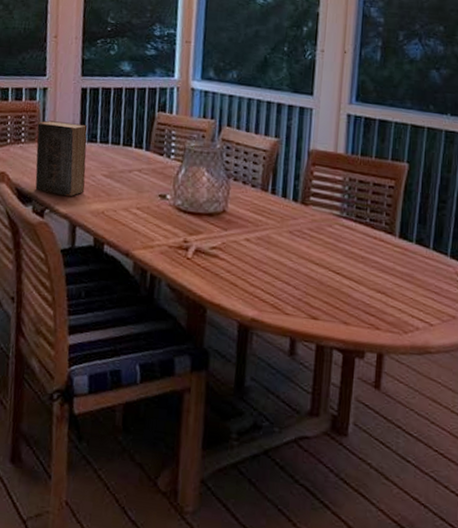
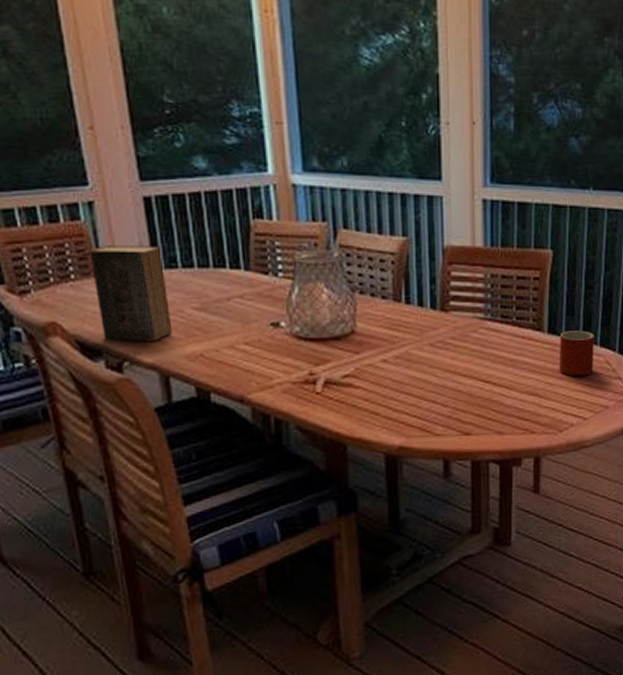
mug: none [407,238,445,283] -> present [558,330,594,376]

